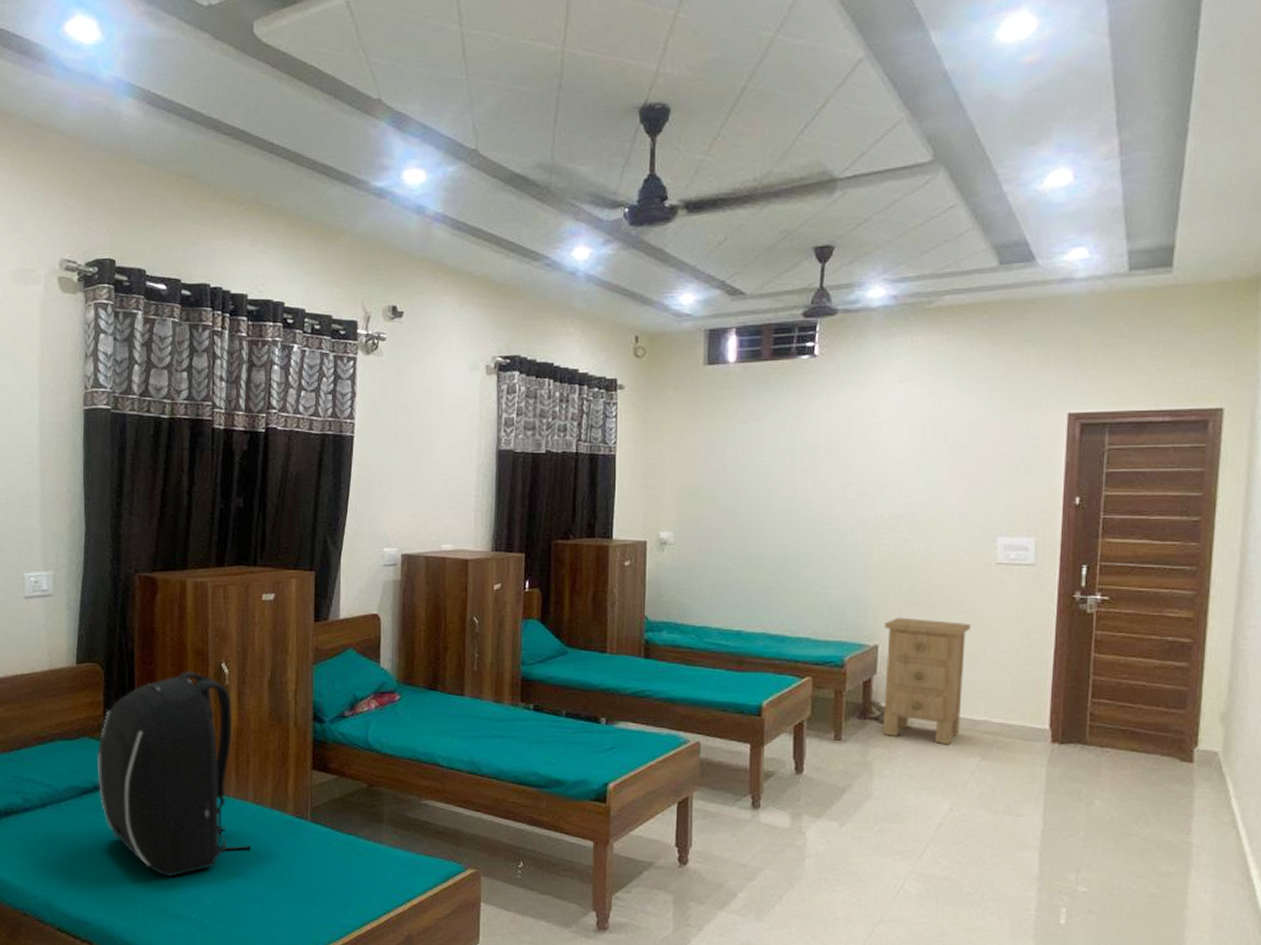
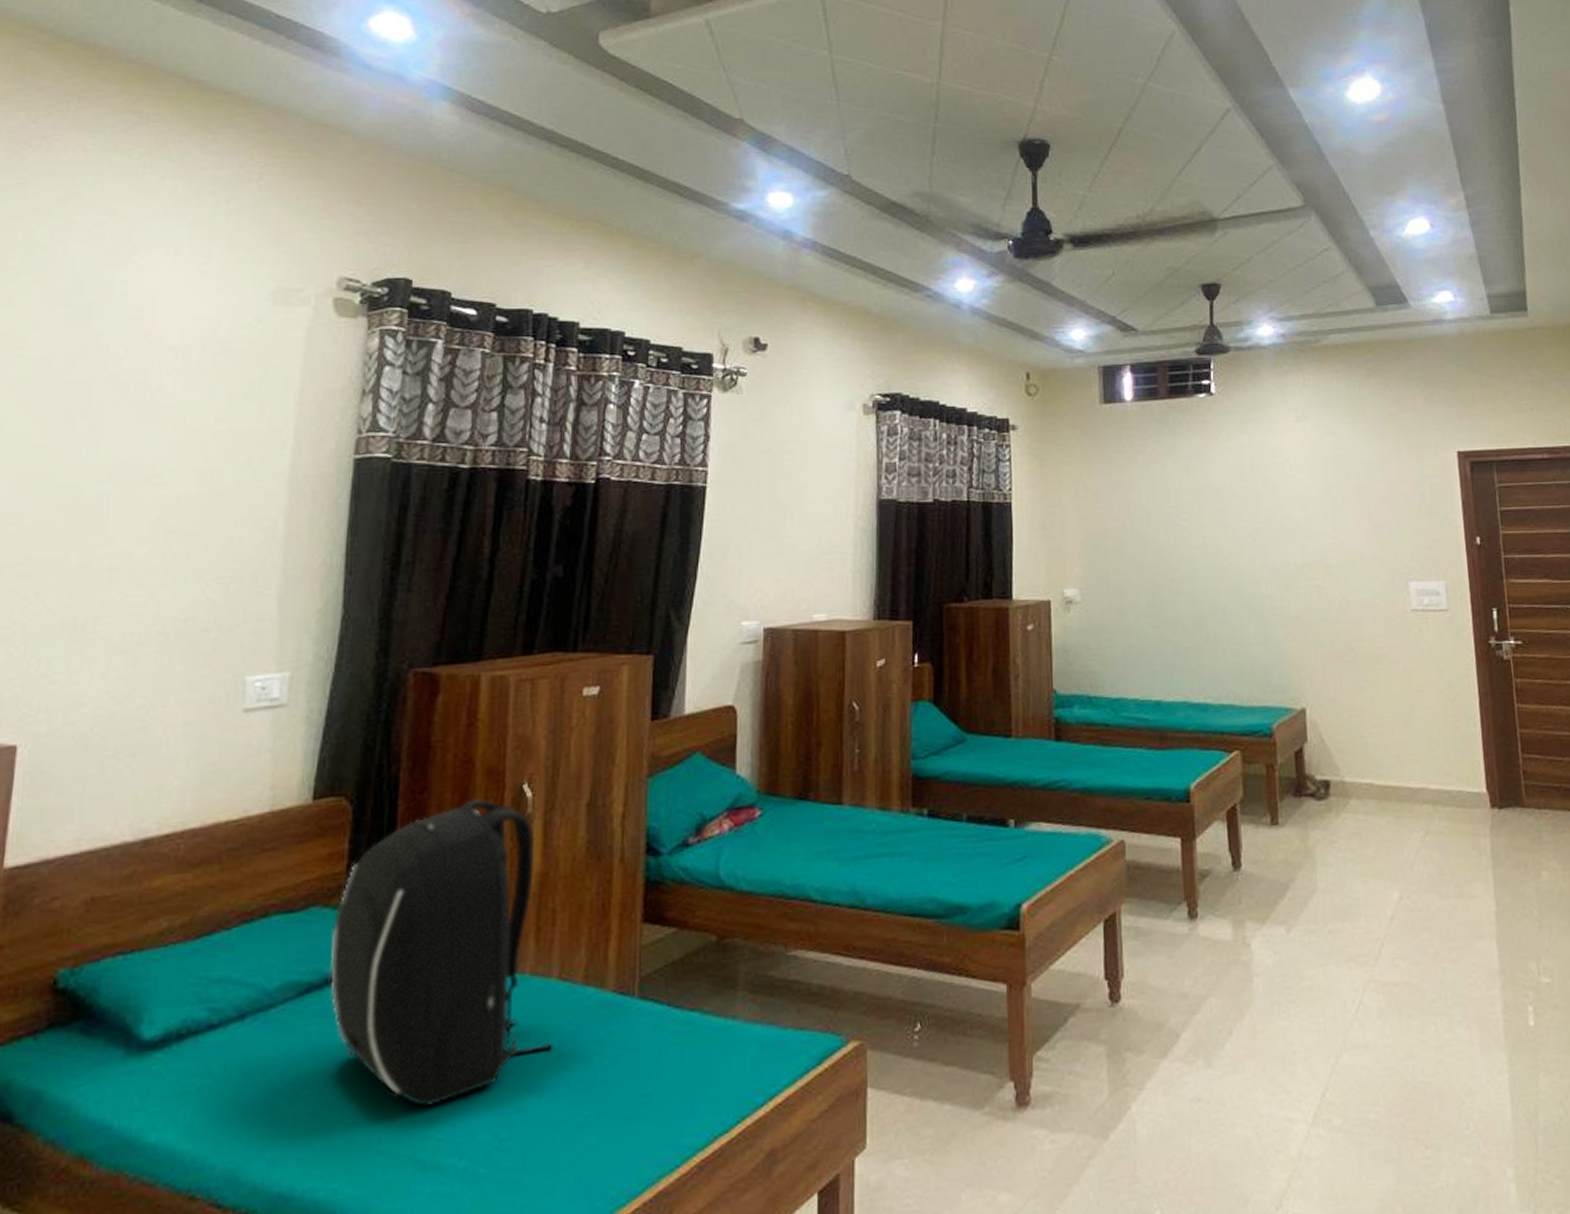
nightstand: present [883,617,971,745] -> none [1309,675,1399,820]

